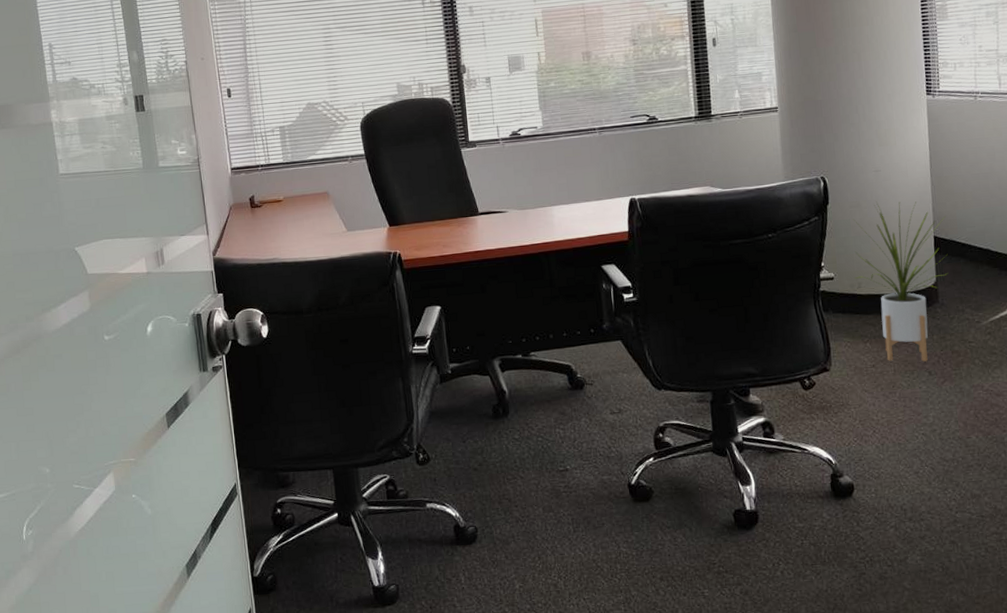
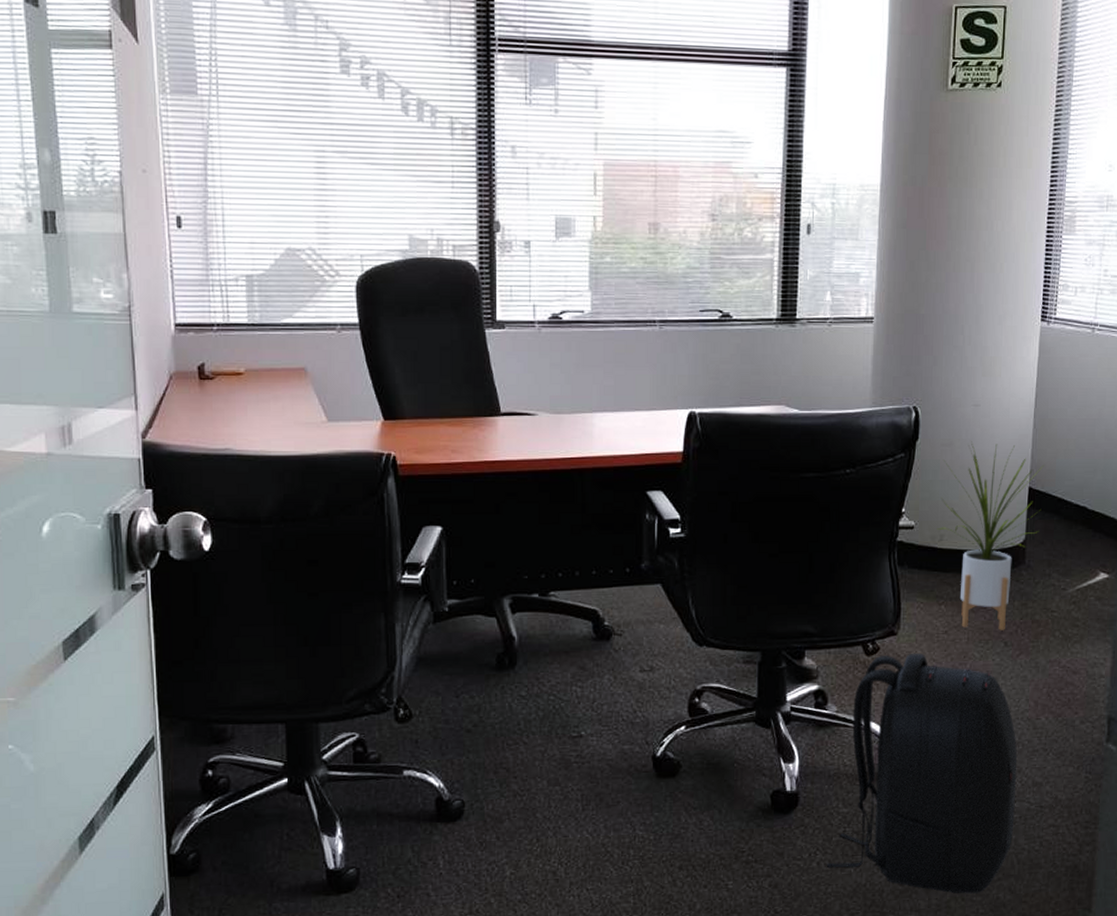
backpack: none [789,386,959,597] -> present [826,654,1018,894]

